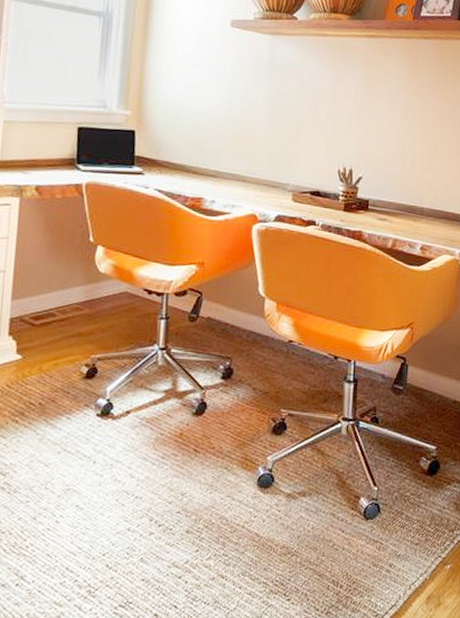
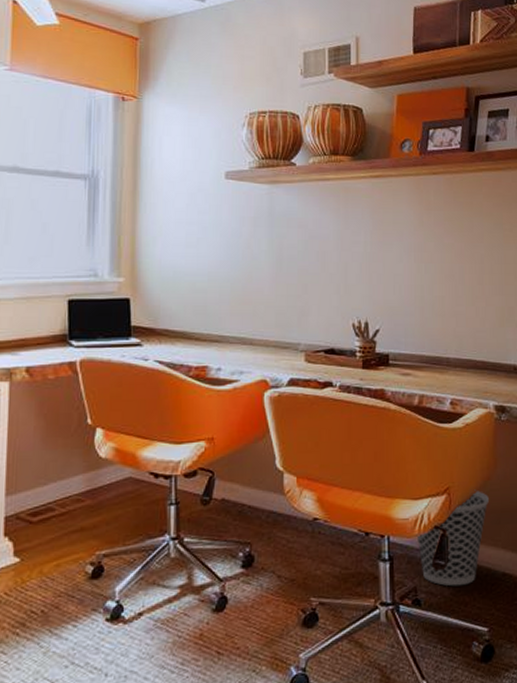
wastebasket: none [379,326,448,409] -> present [416,489,490,586]

